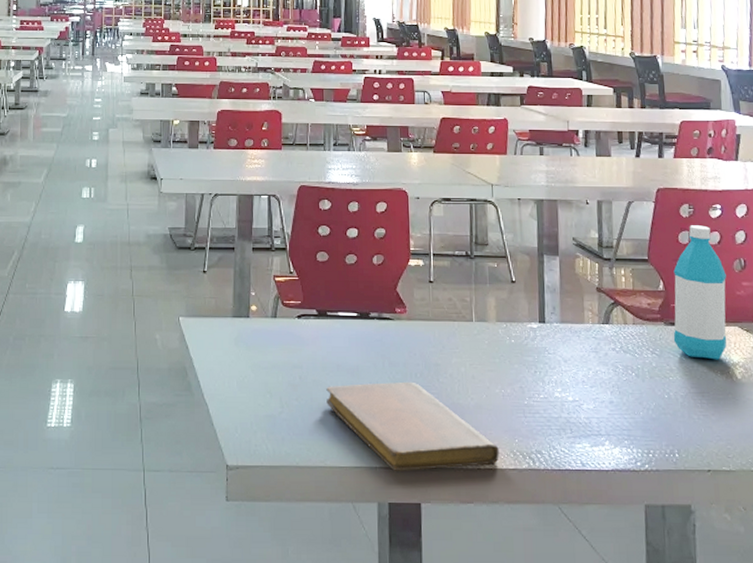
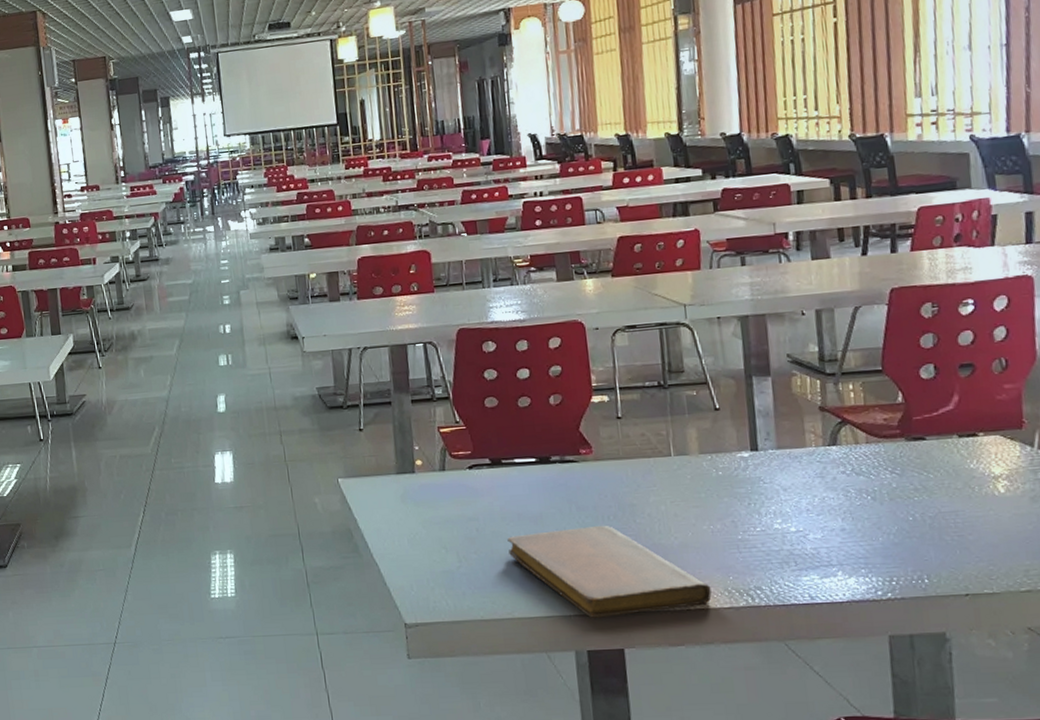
water bottle: present [673,225,727,360] -> none [915,325,986,475]

